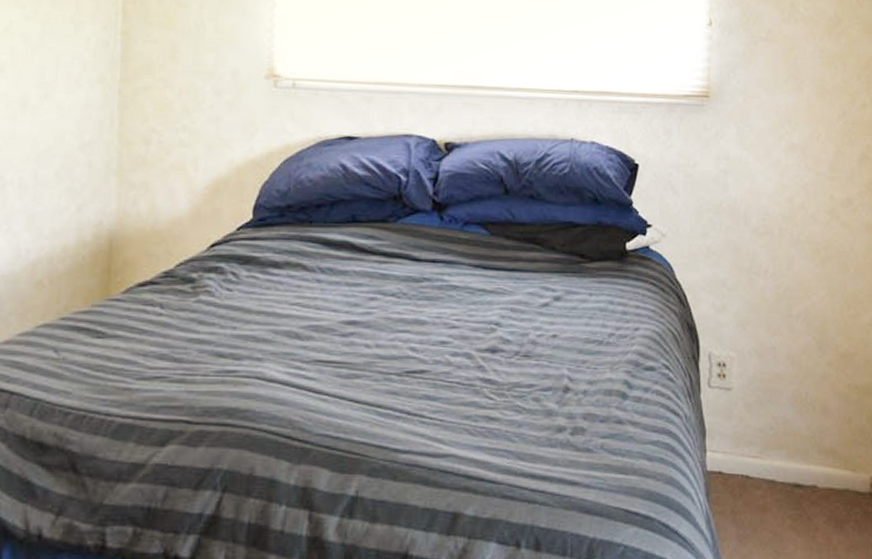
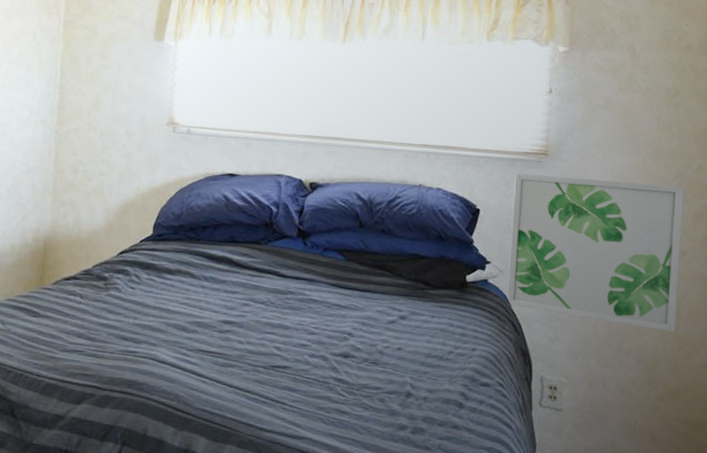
wall art: none [670,119,849,290] -> present [506,173,684,332]

